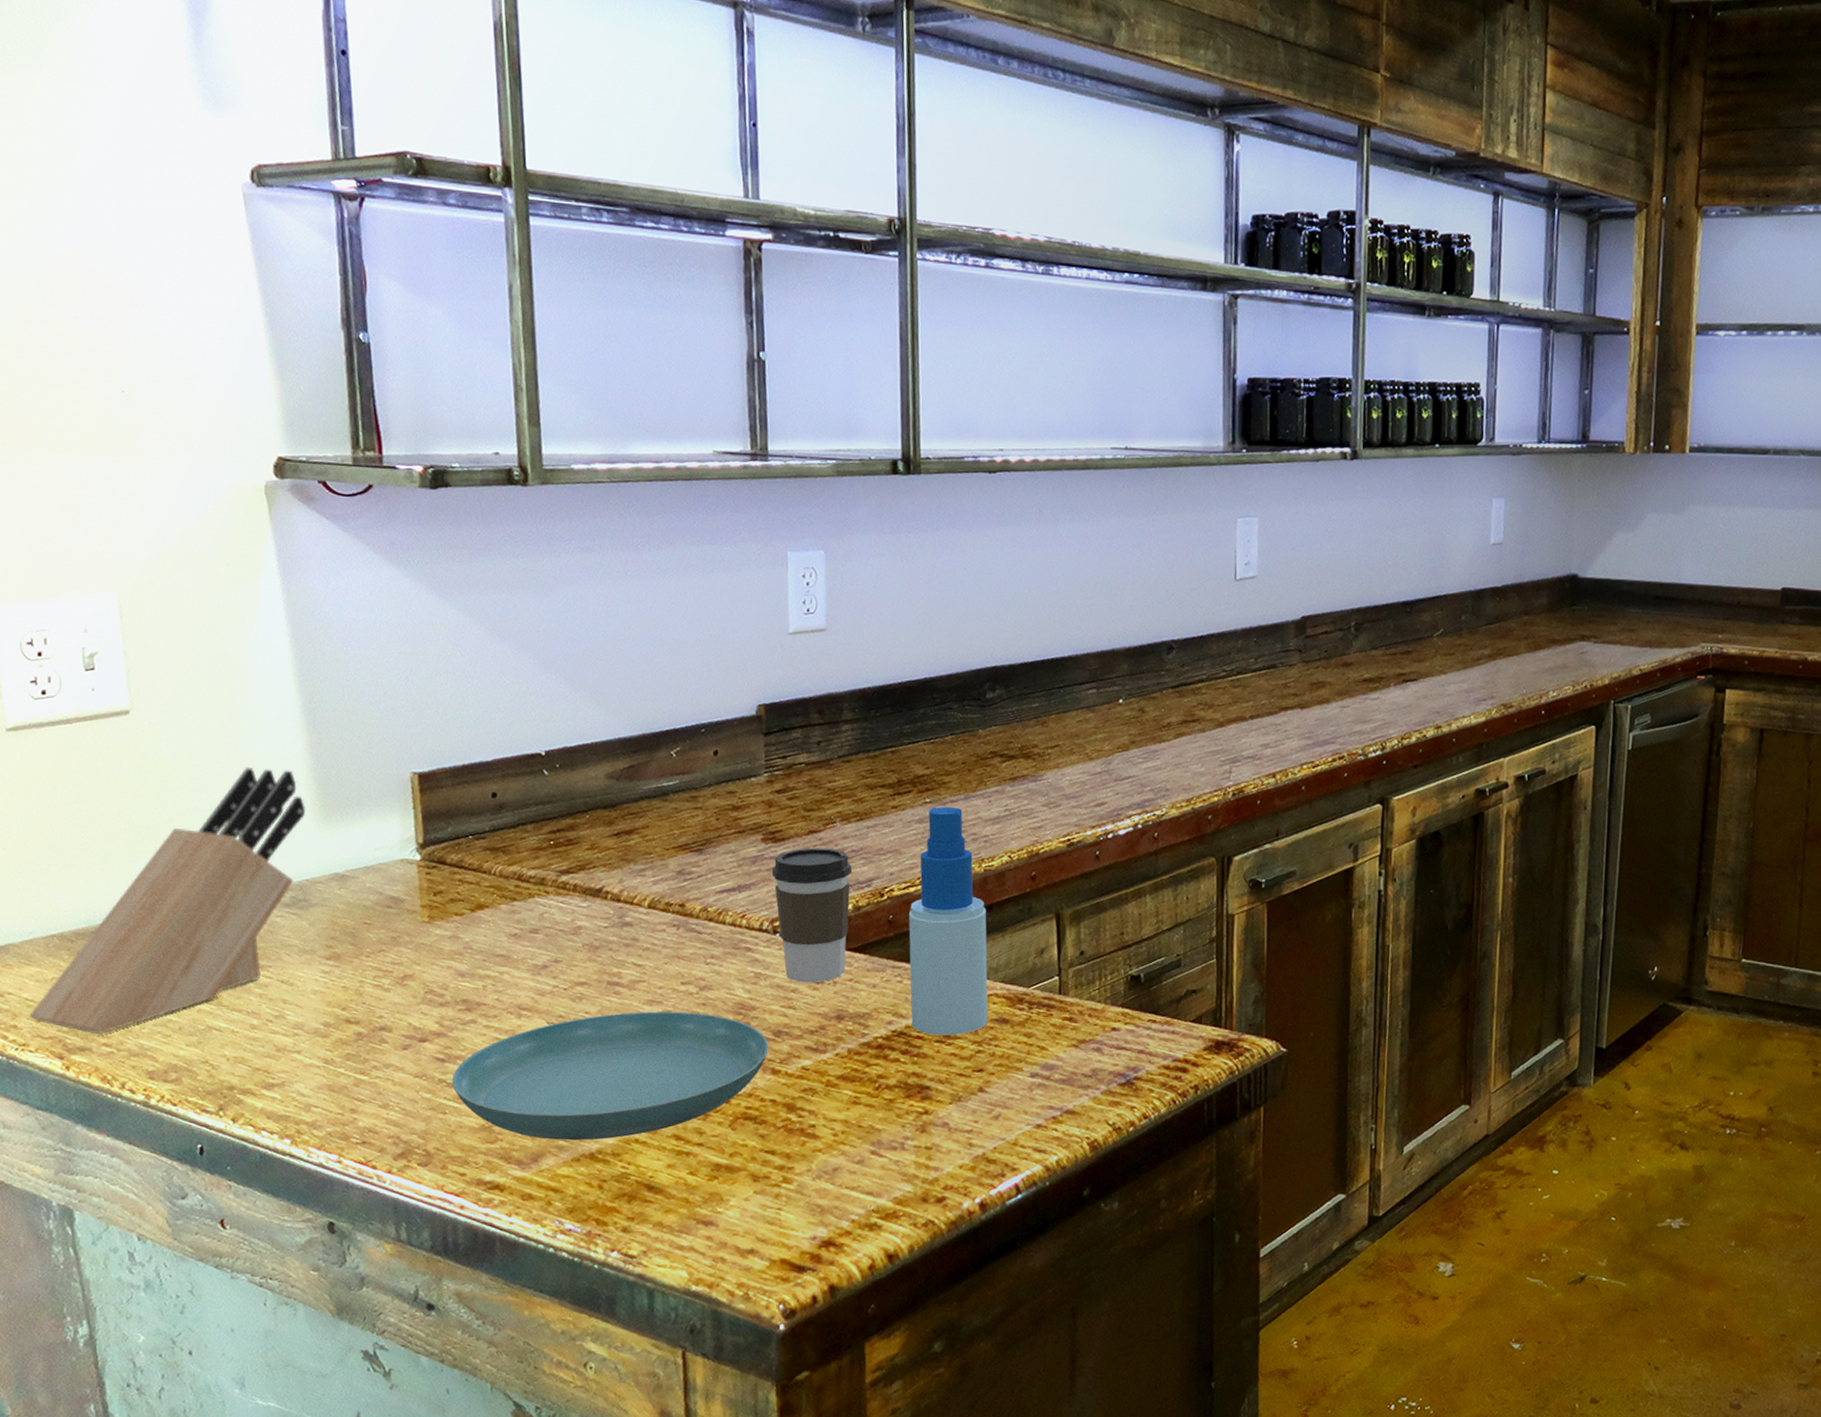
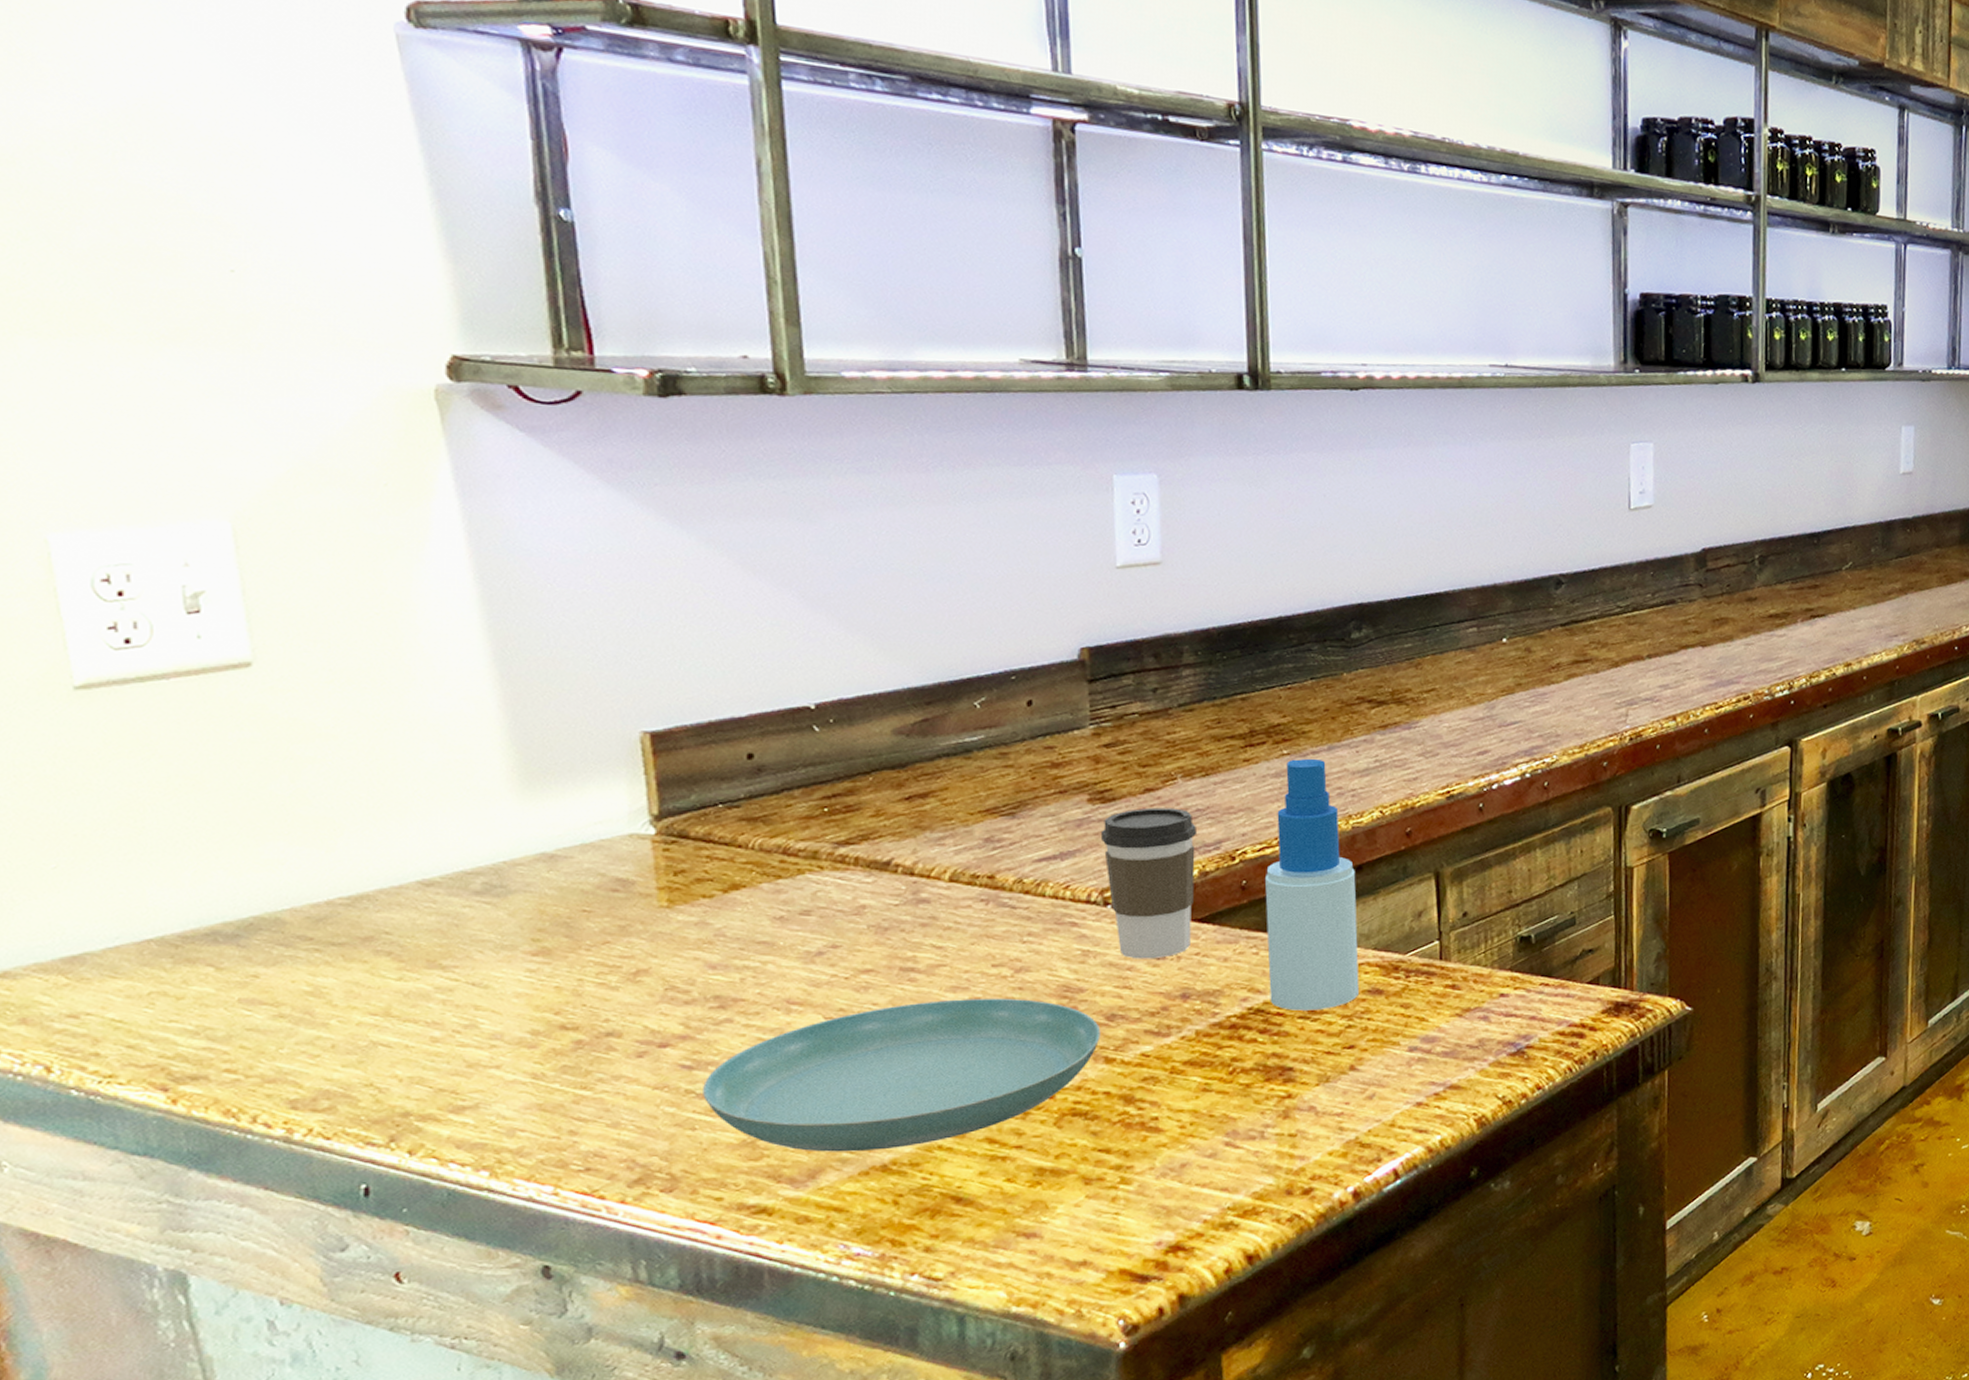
knife block: present [29,766,305,1034] -> none [117,728,499,1058]

